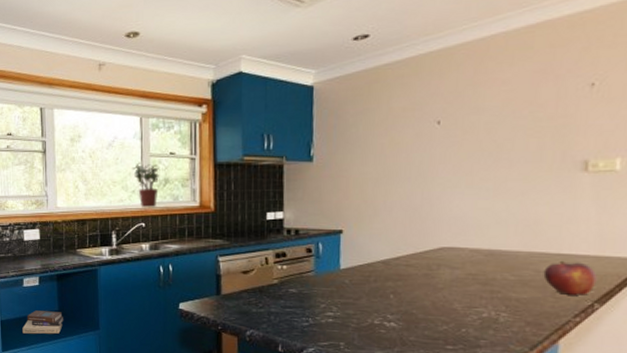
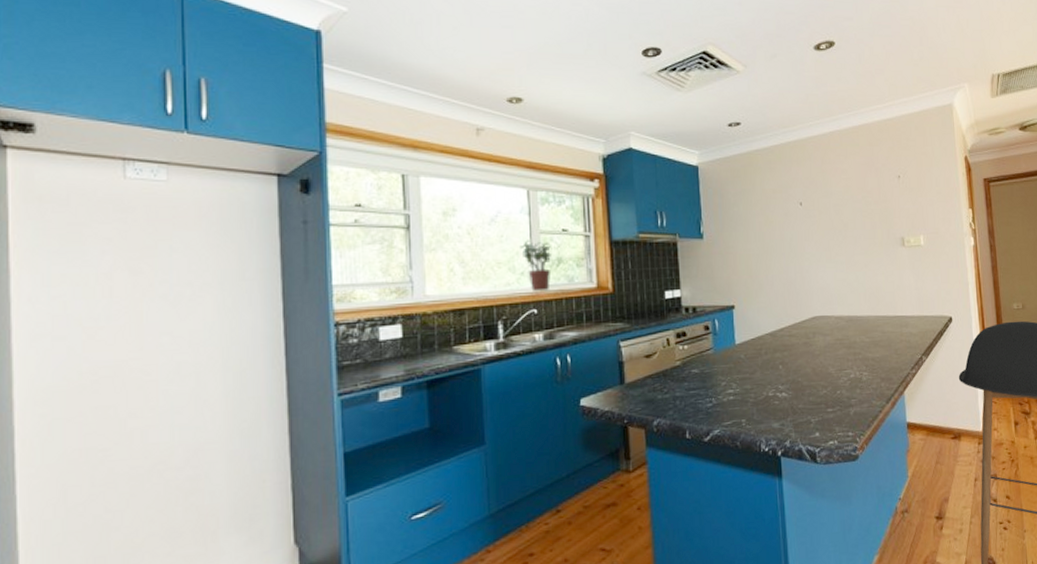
books: present [22,310,64,334] -> none [377,429,437,466]
fruit: present [543,260,598,296] -> none [887,321,922,352]

